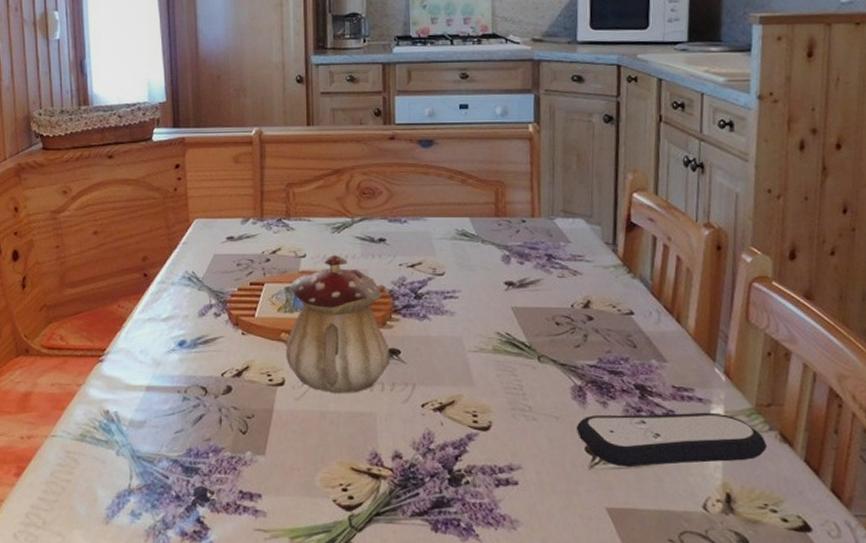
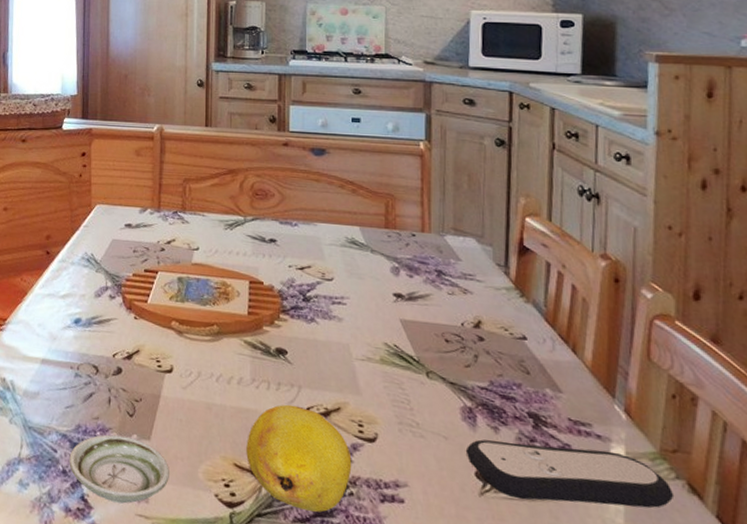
saucer: none [182,454,286,521] -> present [69,434,169,504]
teapot: present [285,255,390,394] -> none [175,251,277,389]
fruit: none [362,403,467,505] -> present [246,404,352,512]

